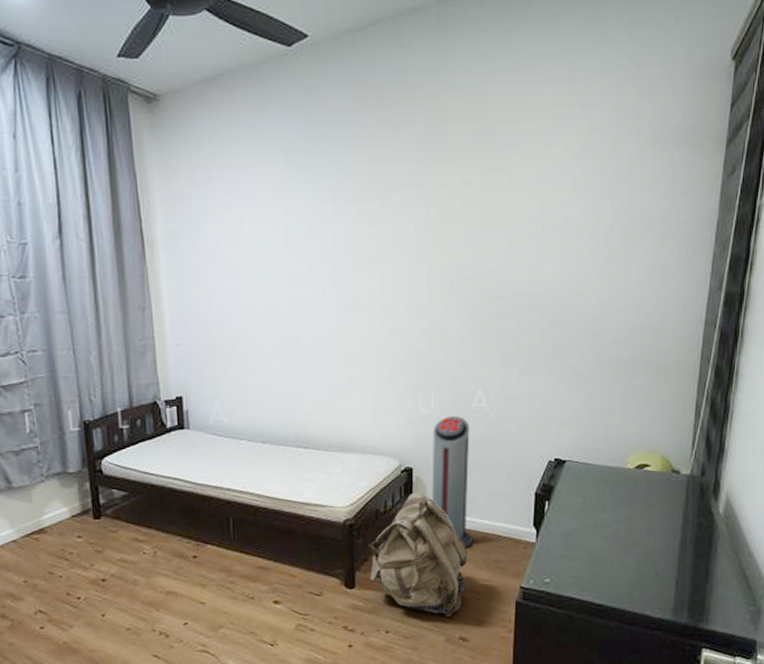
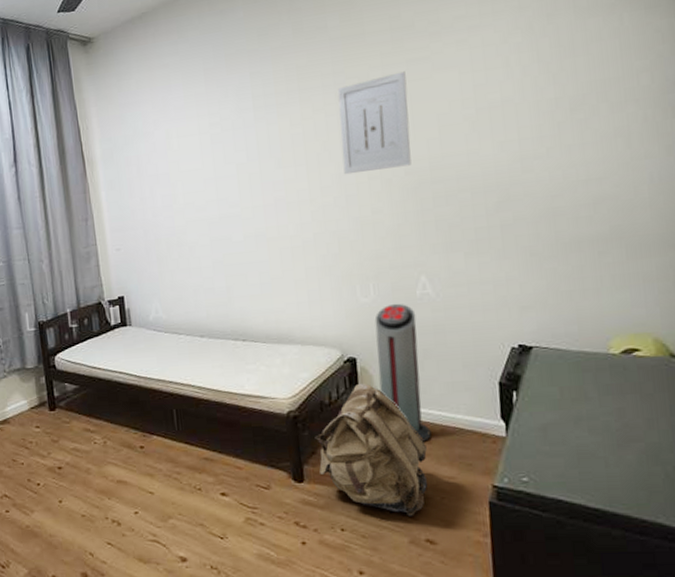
wall art: none [416,180,483,283] -> present [337,71,412,175]

